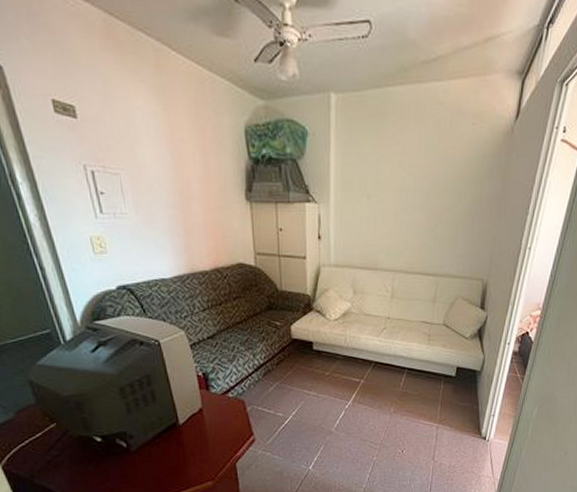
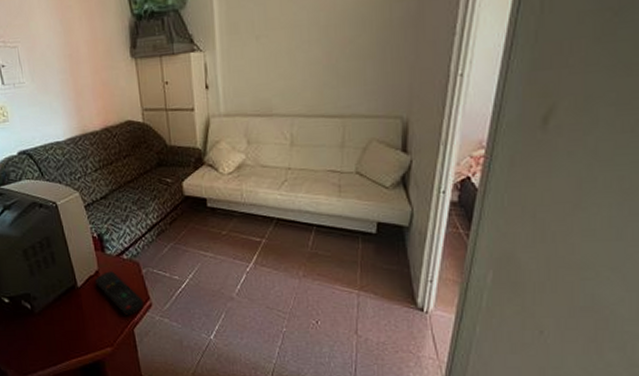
remote control: none [198,409,248,451] -> present [95,271,145,316]

